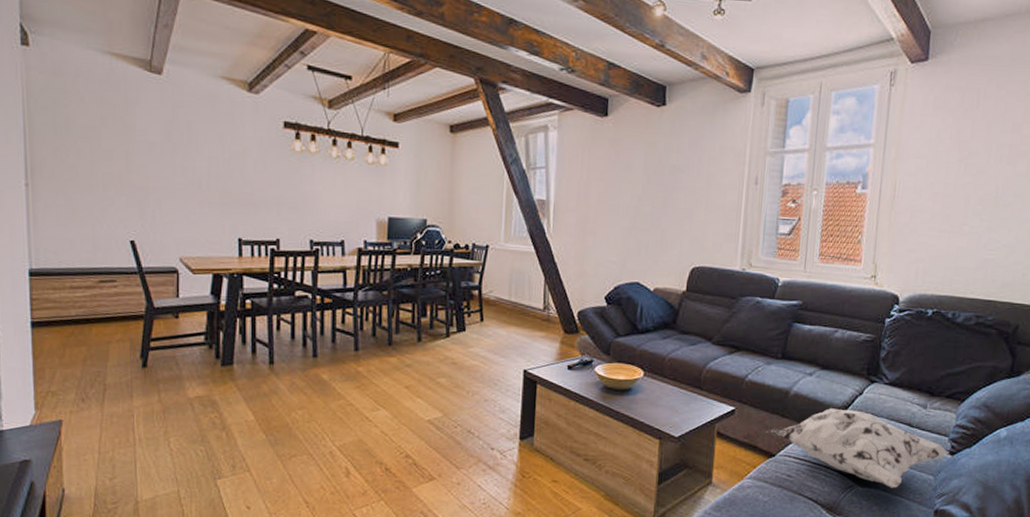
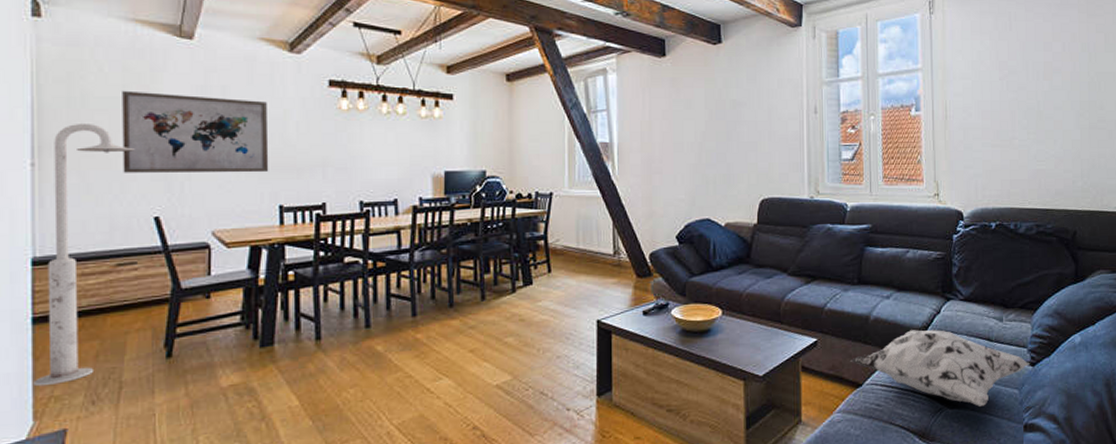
floor lamp: none [33,149,112,382] -> present [32,124,135,387]
wall art: none [100,120,229,207] -> present [122,90,269,173]

